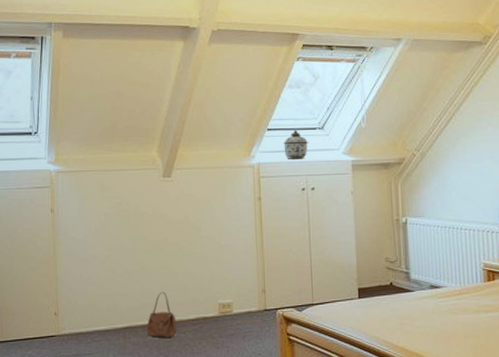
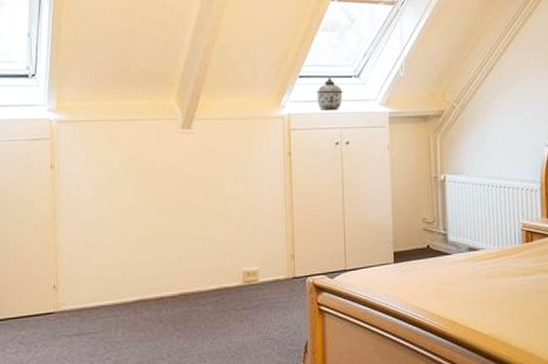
handbag: present [146,292,177,339] -> none [161,259,195,313]

